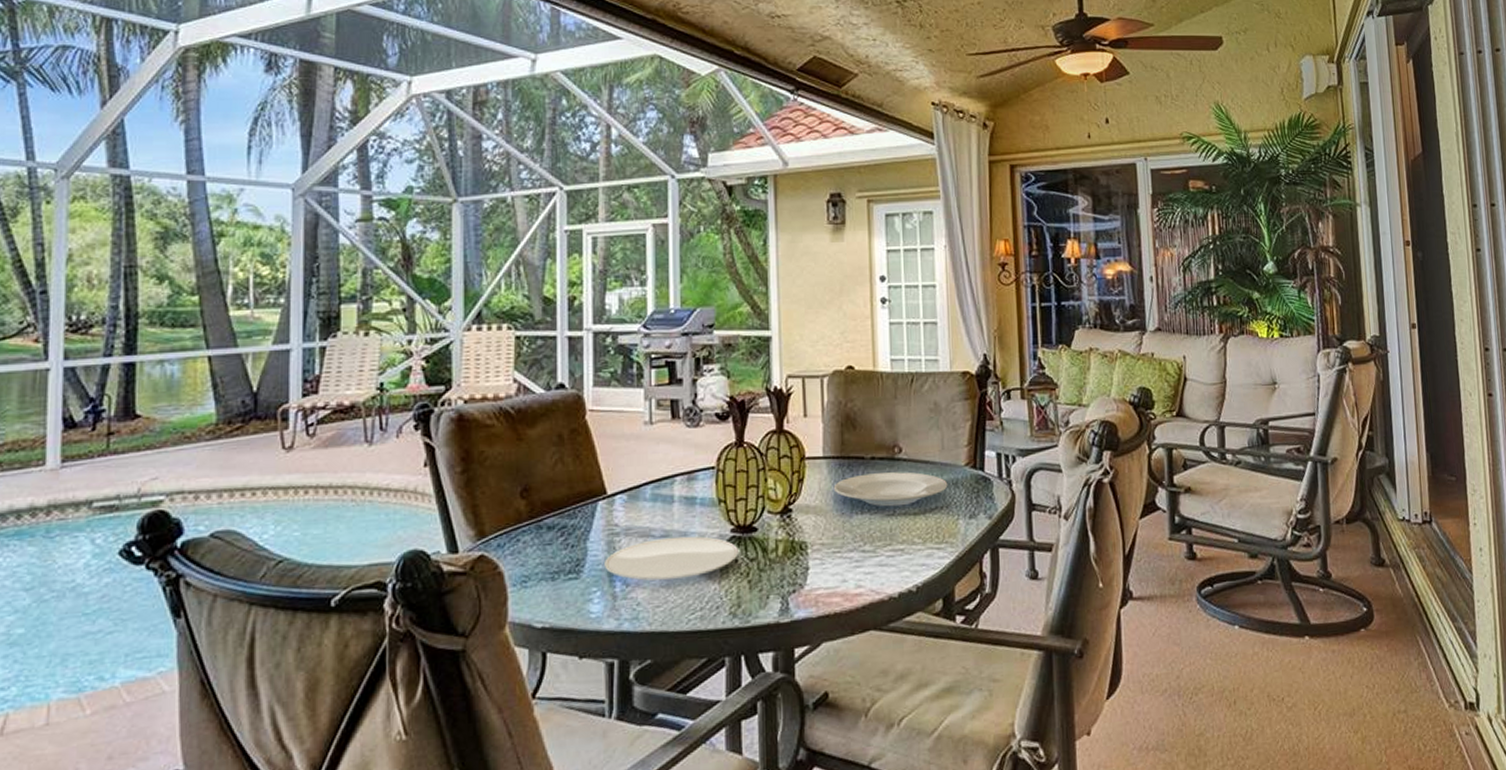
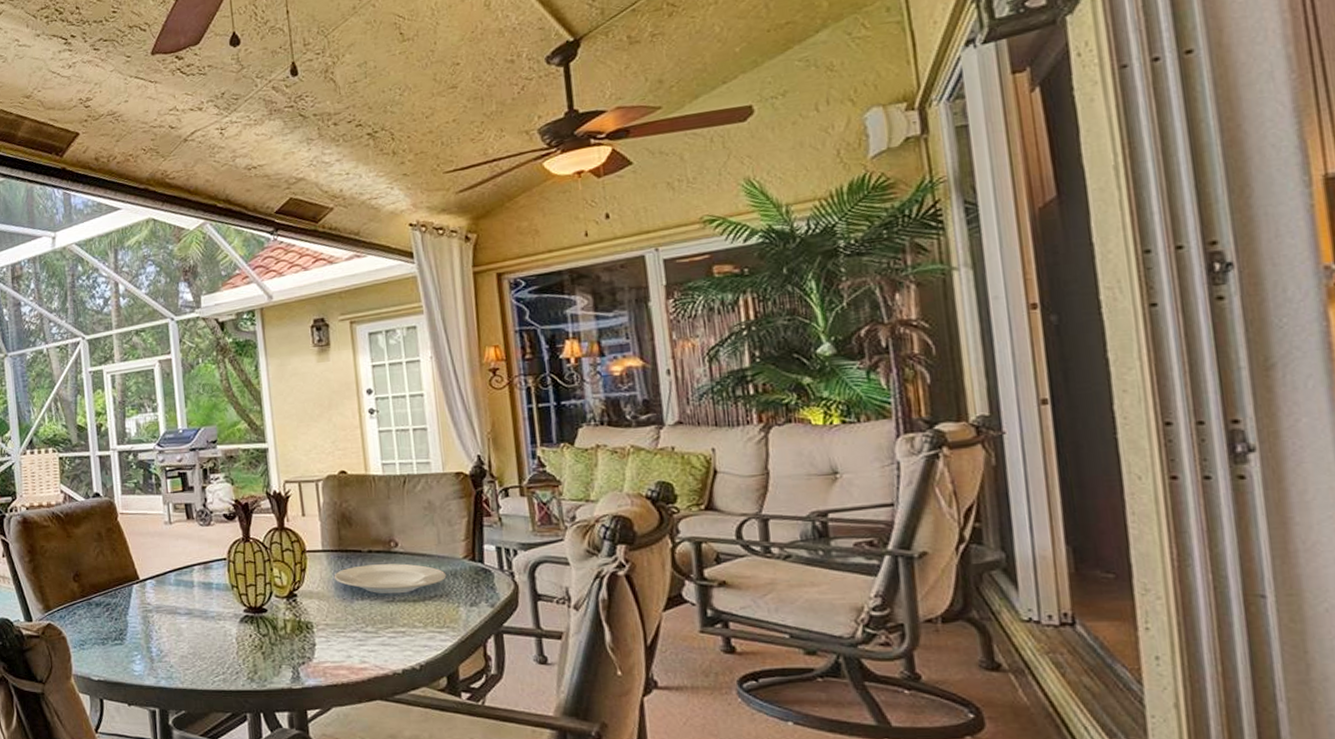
plate: present [604,536,738,581] -> none [142,614,252,649]

